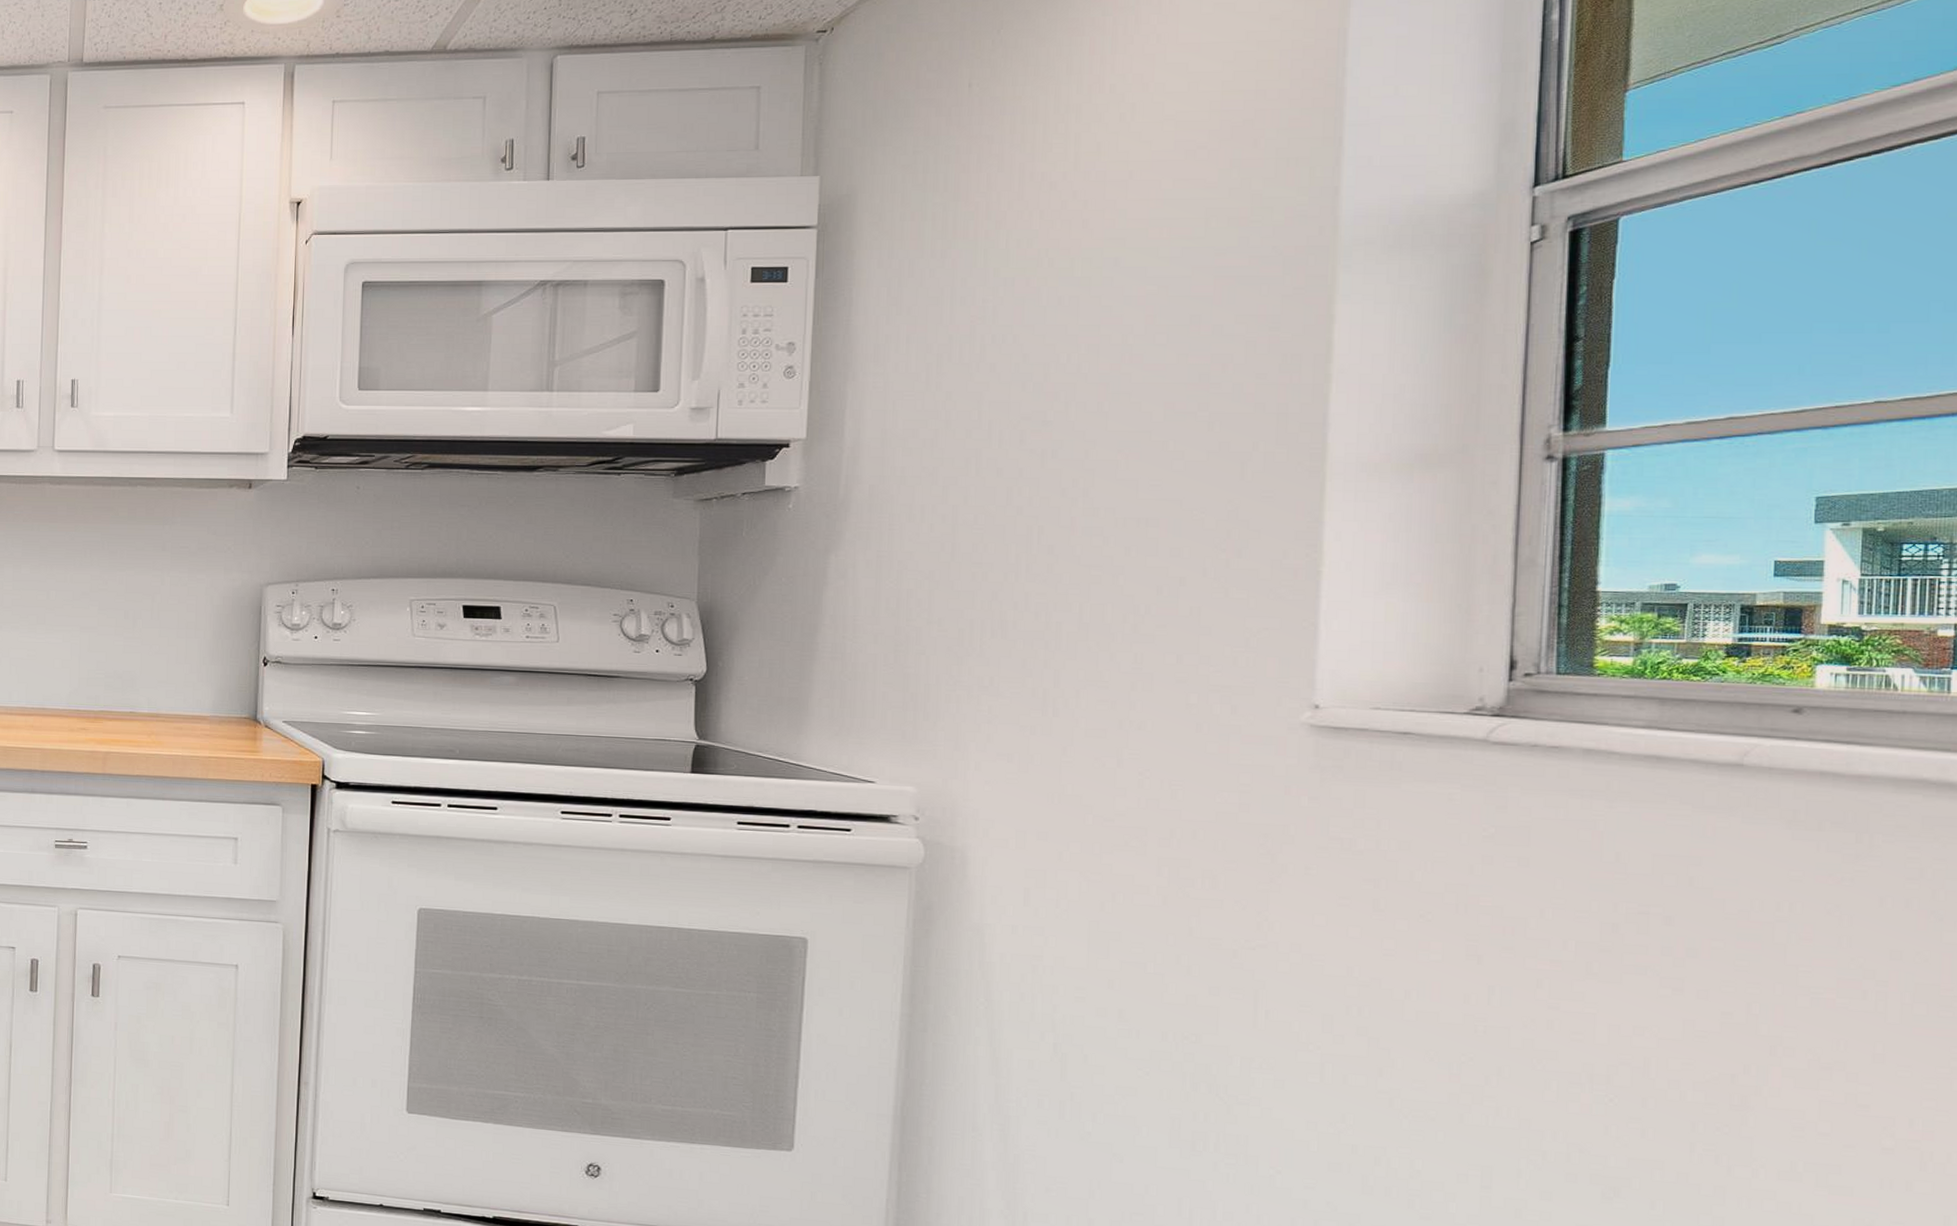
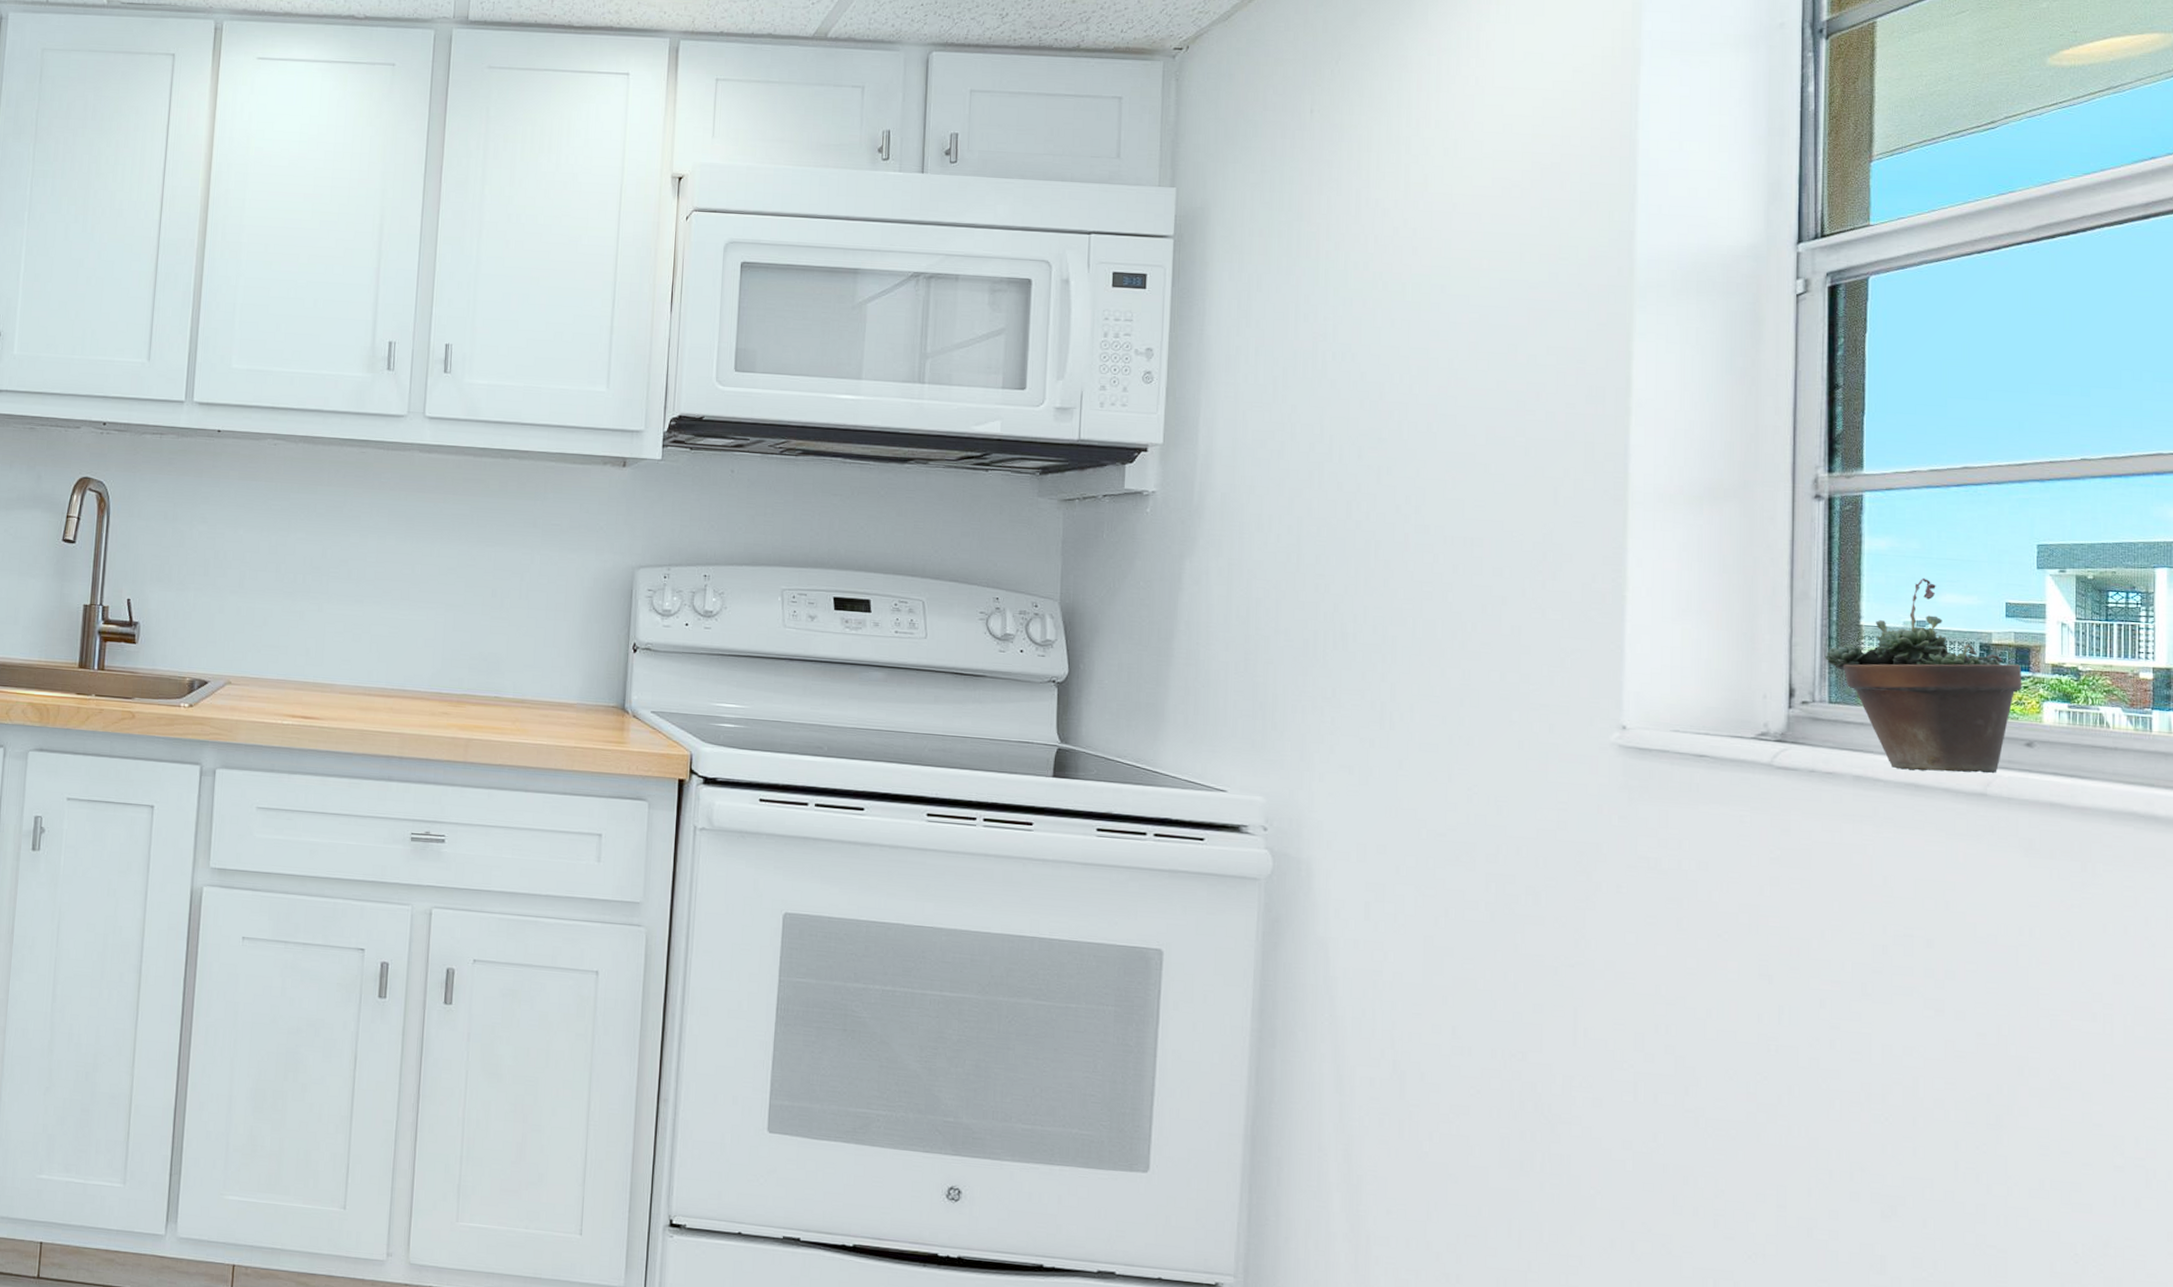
succulent plant: none [1553,538,1792,743] -> present [1824,577,2022,774]

